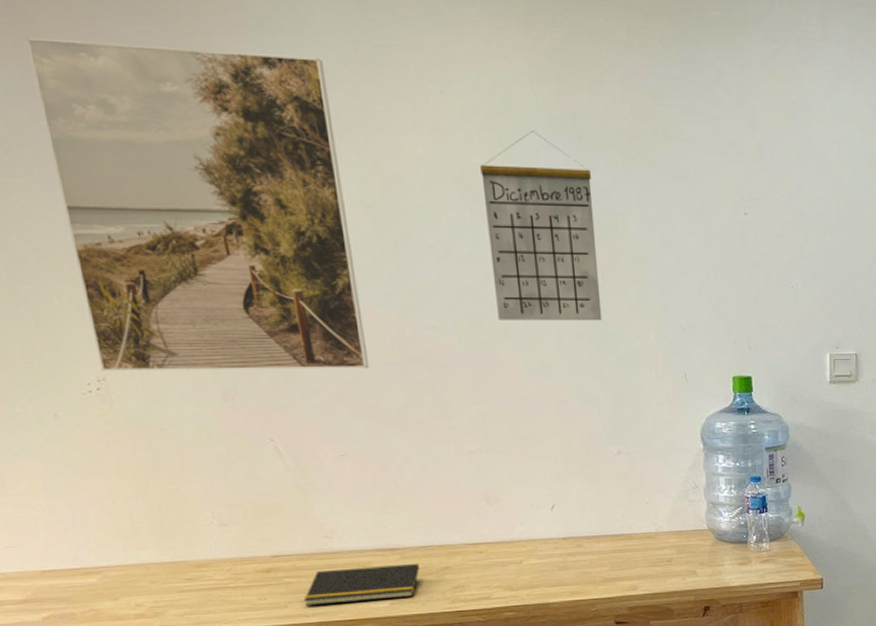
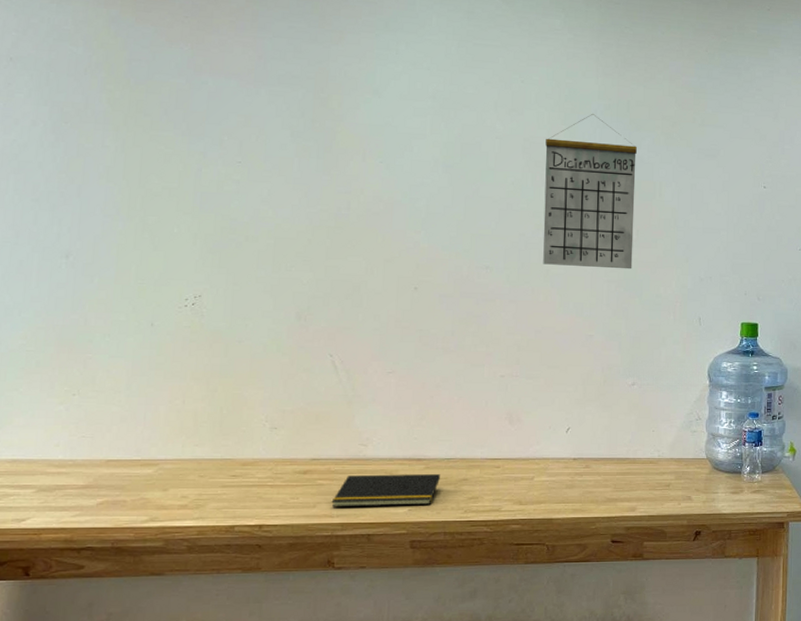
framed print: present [26,37,370,371] -> none [199,27,431,299]

